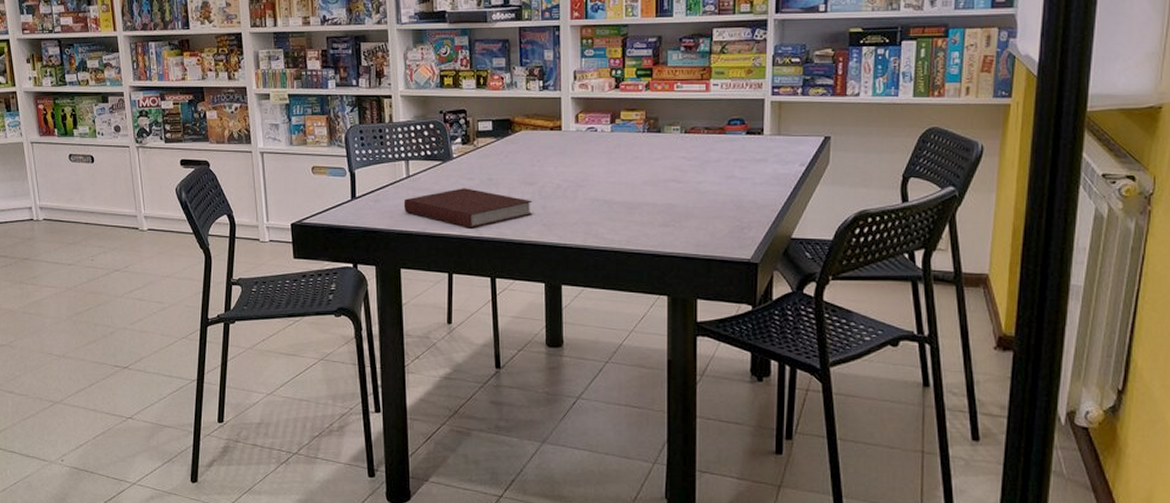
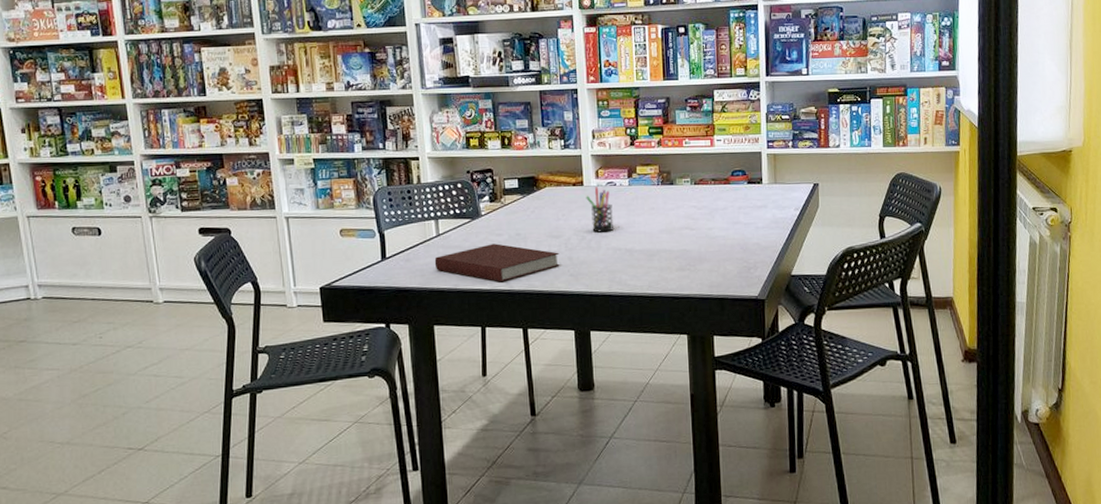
pen holder: none [564,132,592,181] -> present [586,187,613,233]

